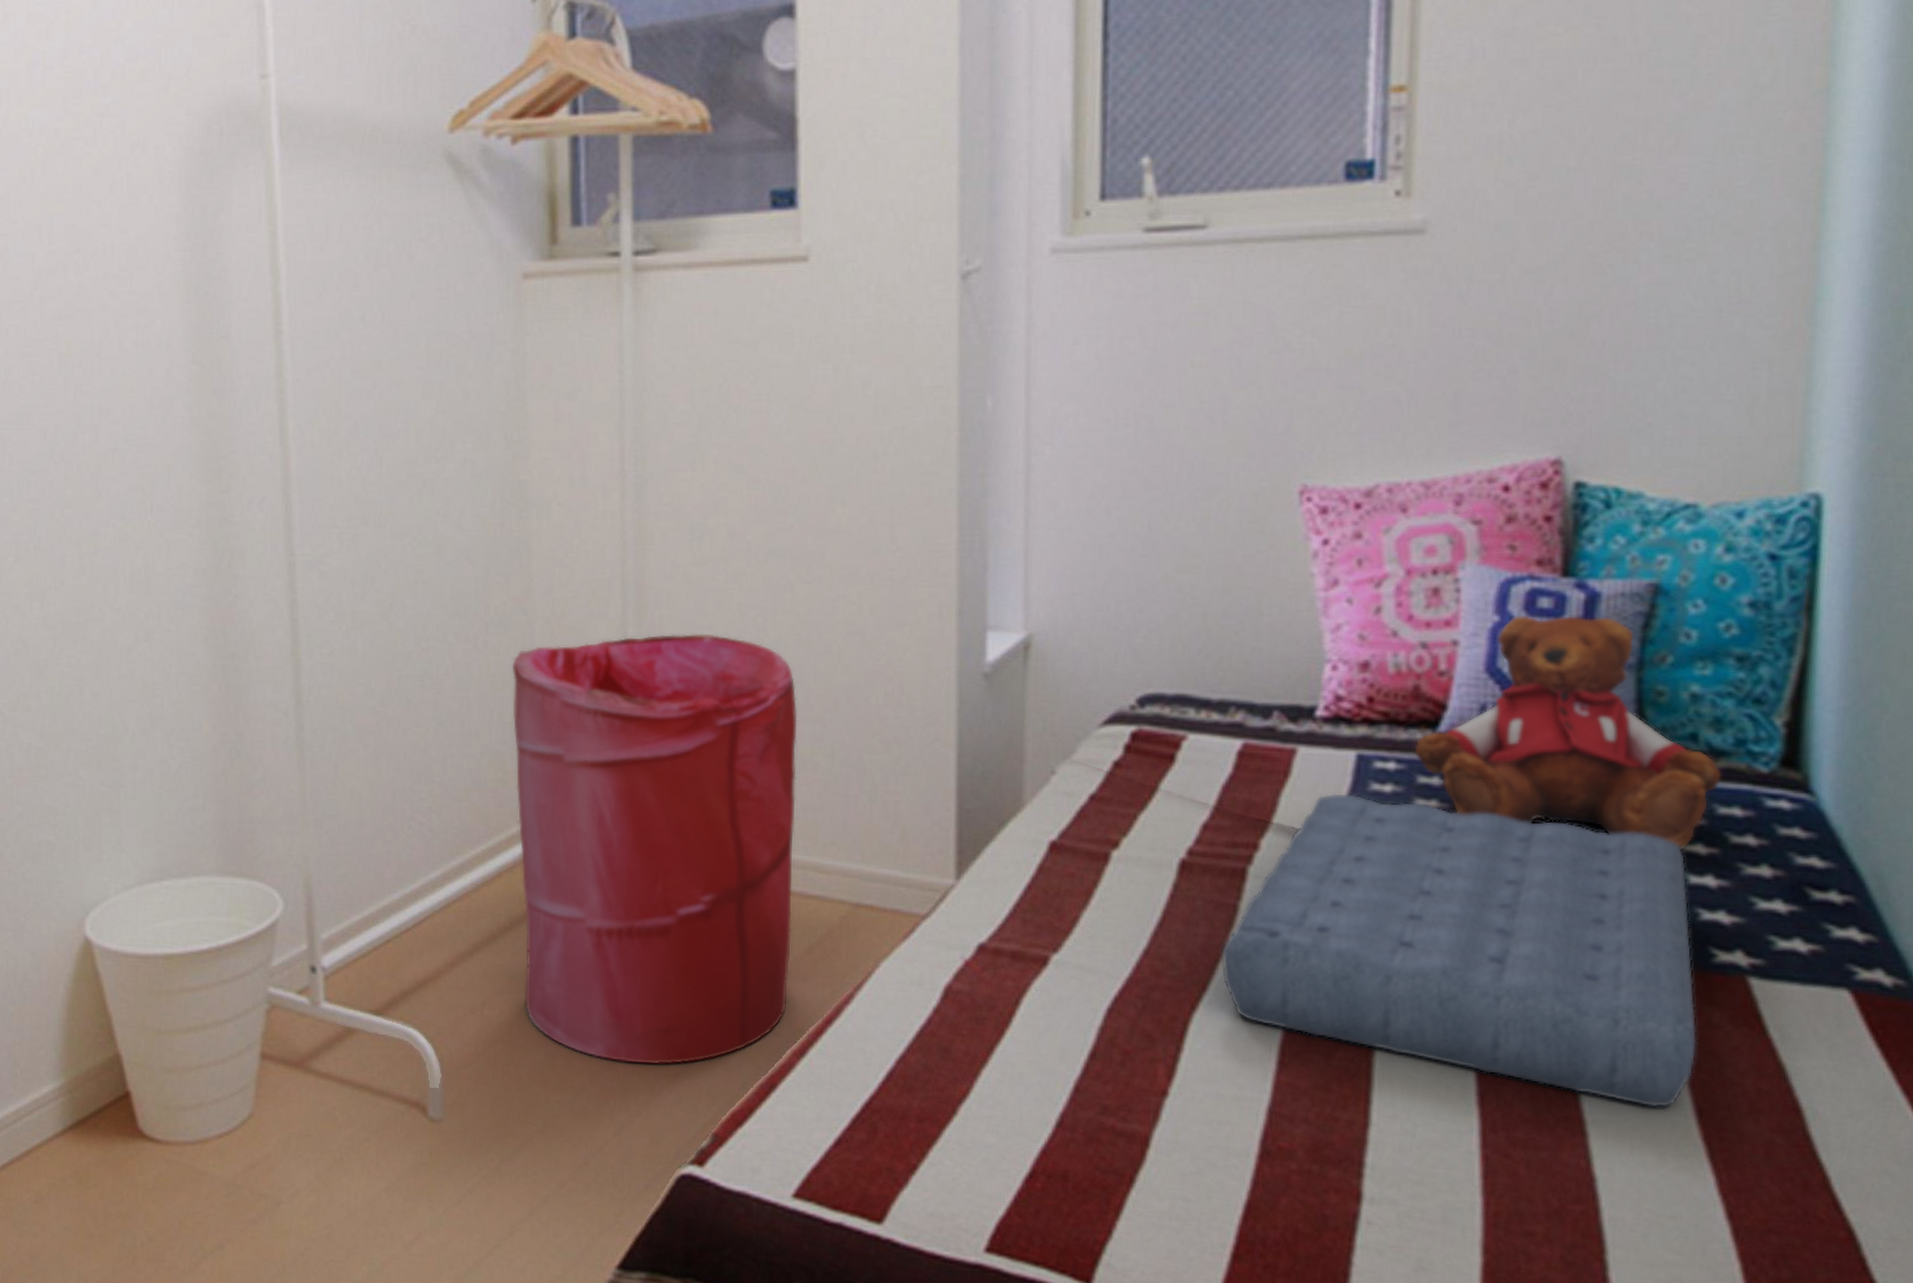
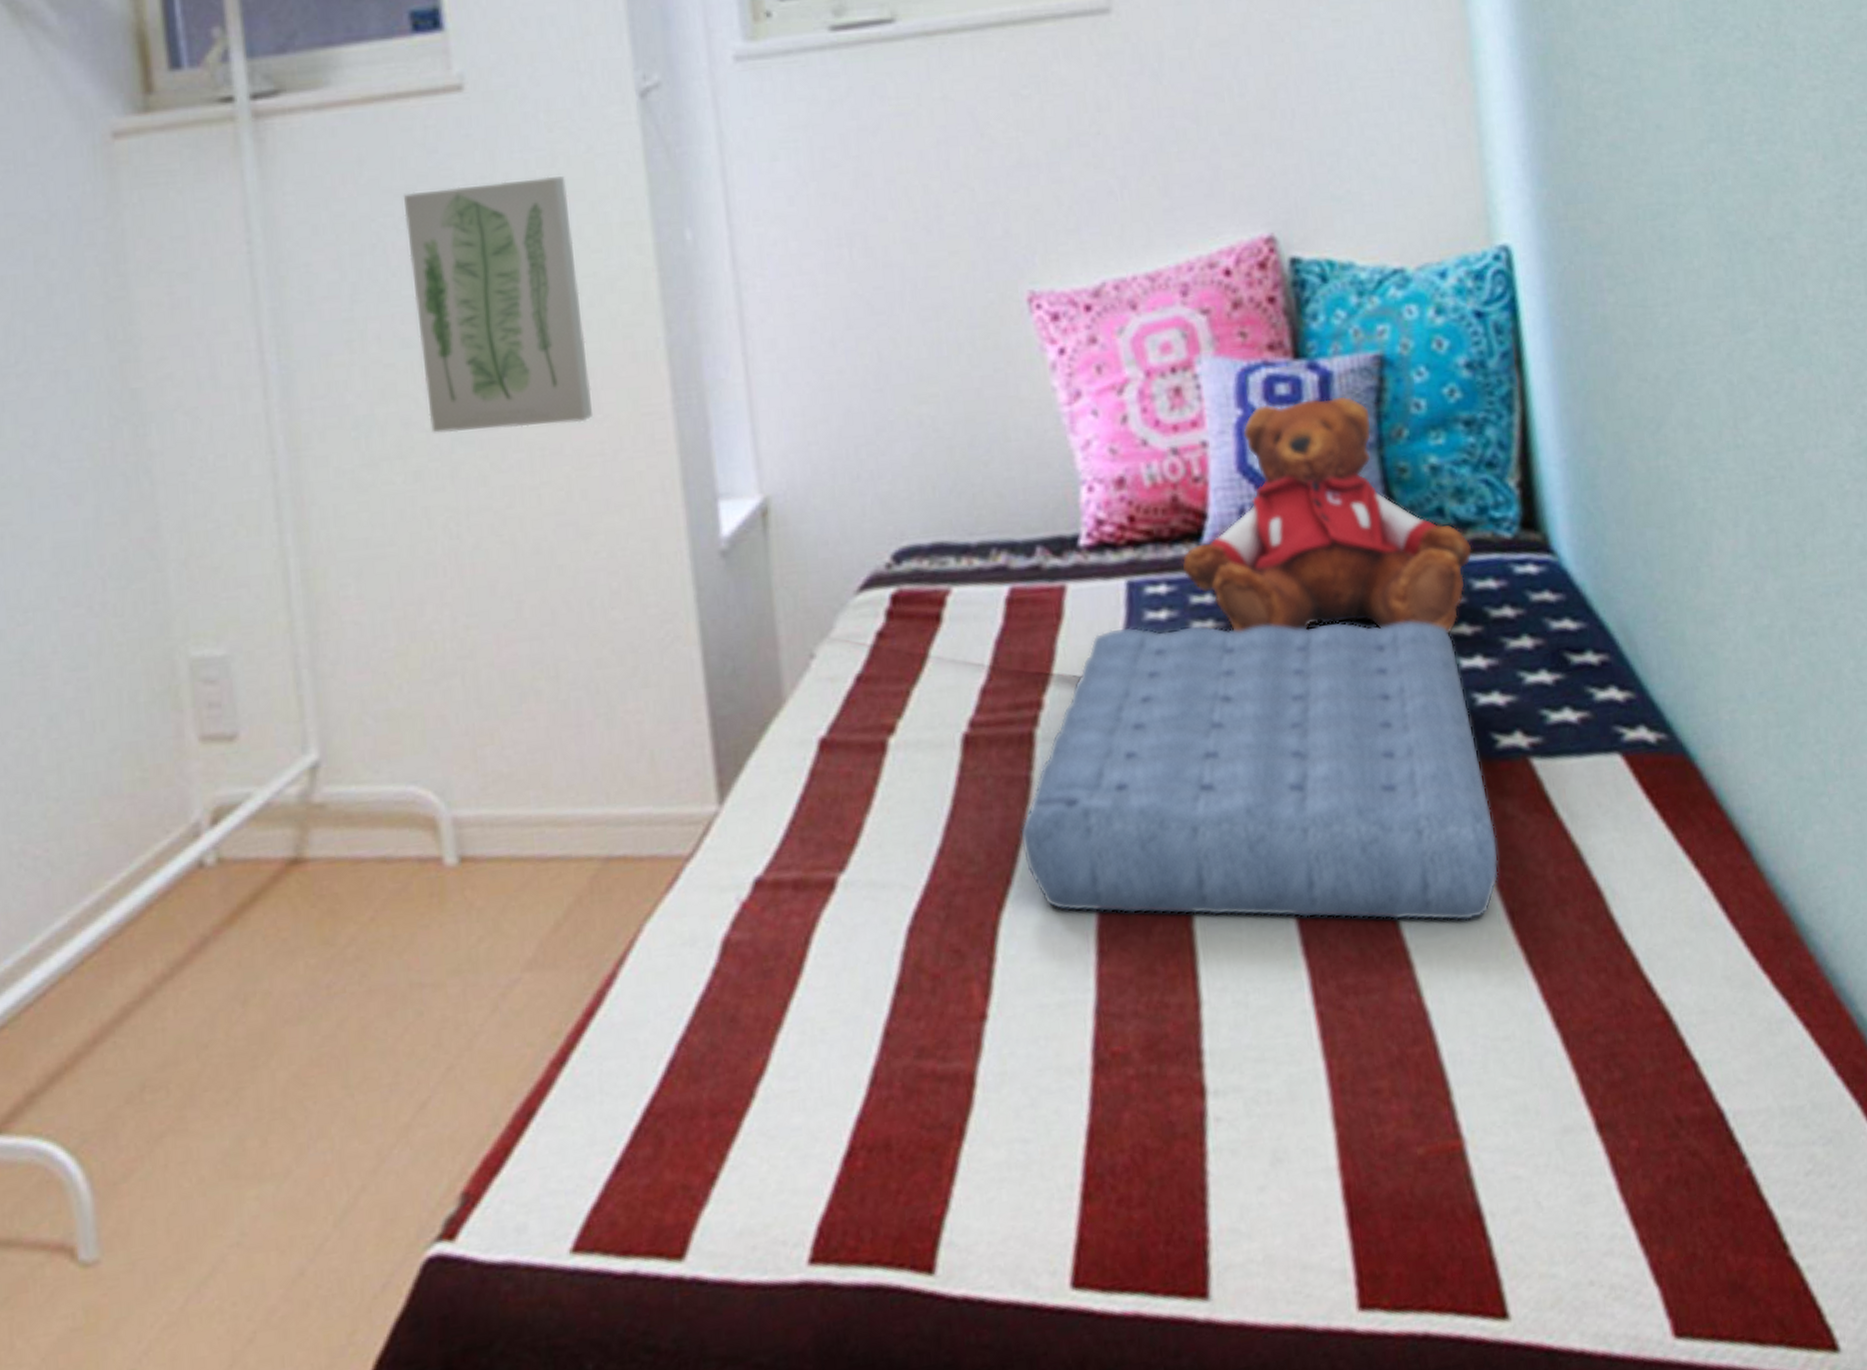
laundry hamper: present [512,634,798,1065] -> none [141,550,538,1127]
wall art: none [748,340,889,551] -> present [404,176,594,433]

